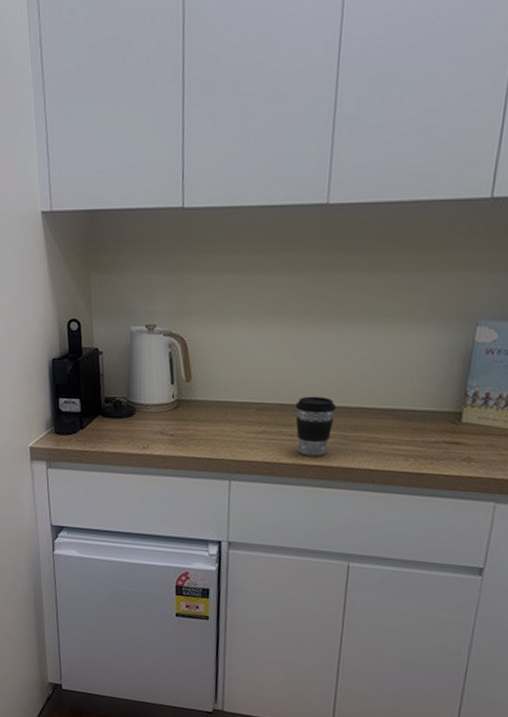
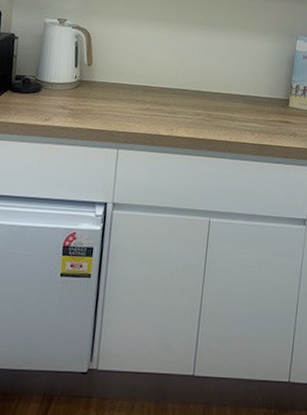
coffee cup: present [295,396,336,457] -> none [172,82,203,130]

